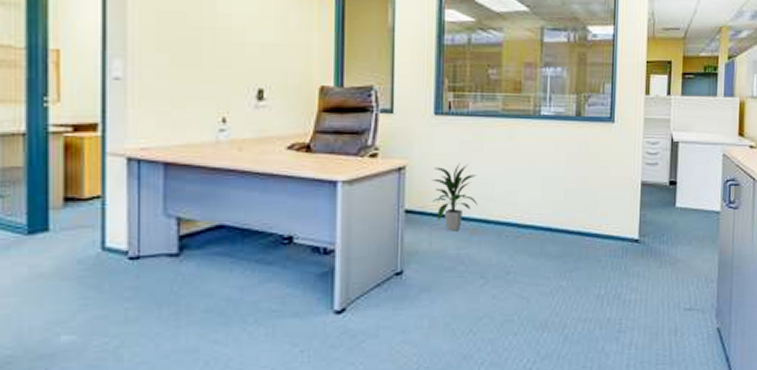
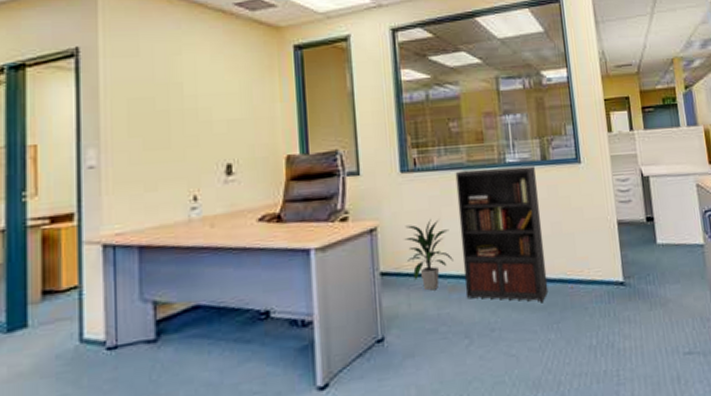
bookcase: none [486,118,591,251] -> present [455,166,574,302]

